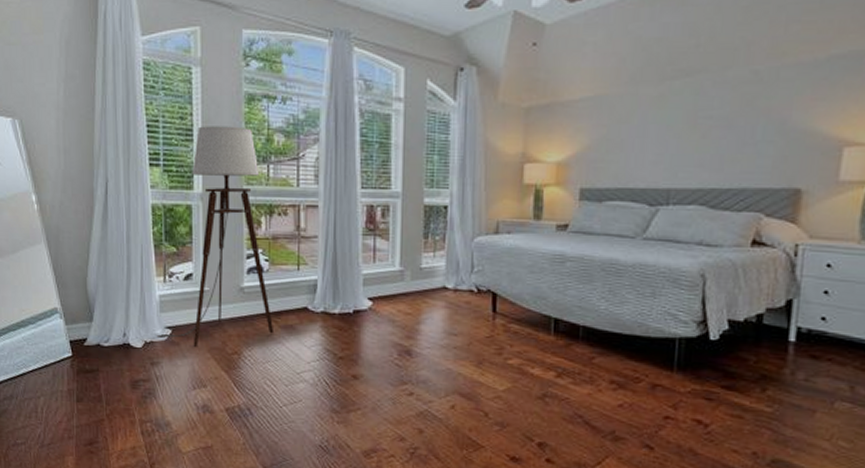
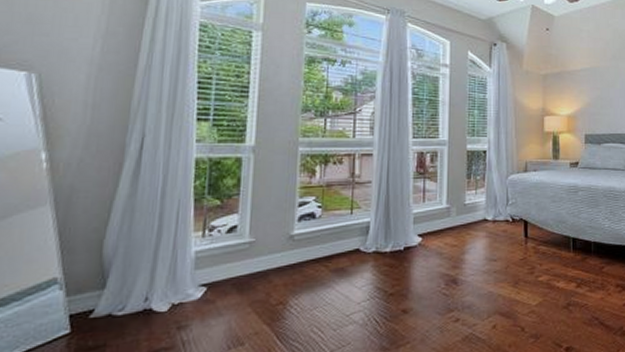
floor lamp: present [157,126,273,347] -> none [188,84,323,303]

